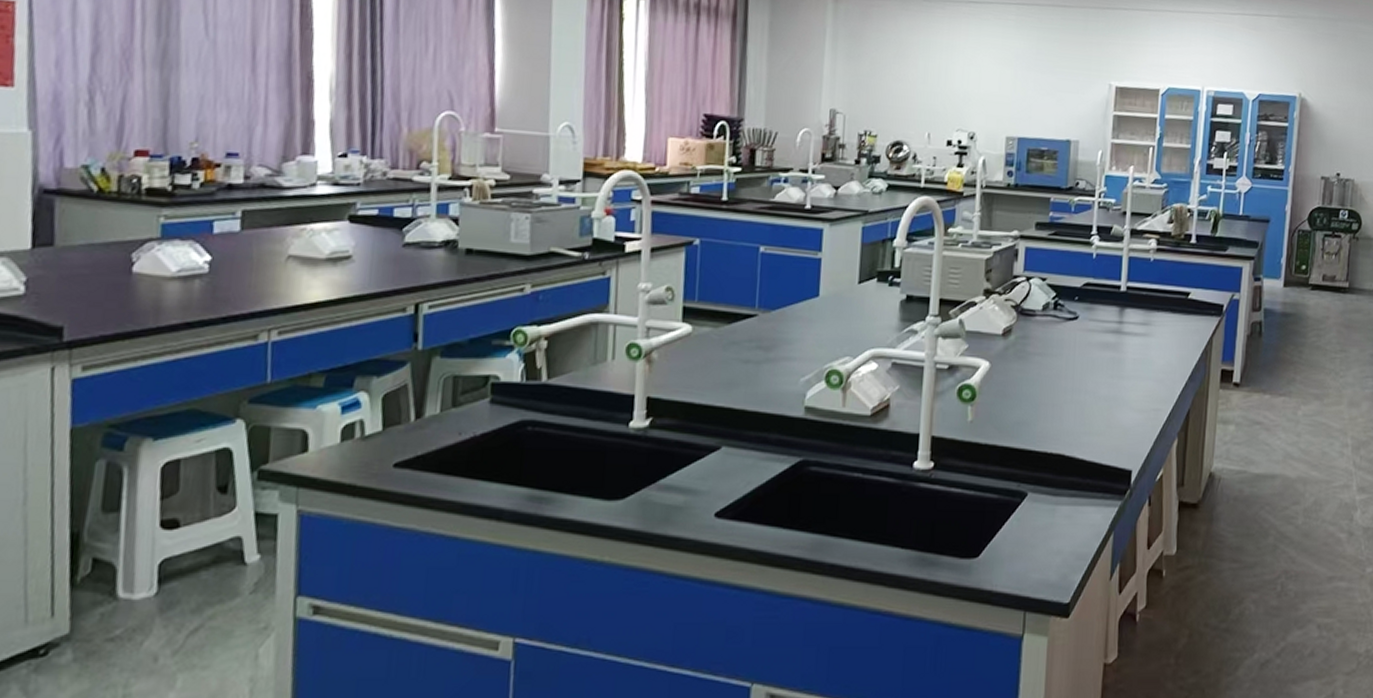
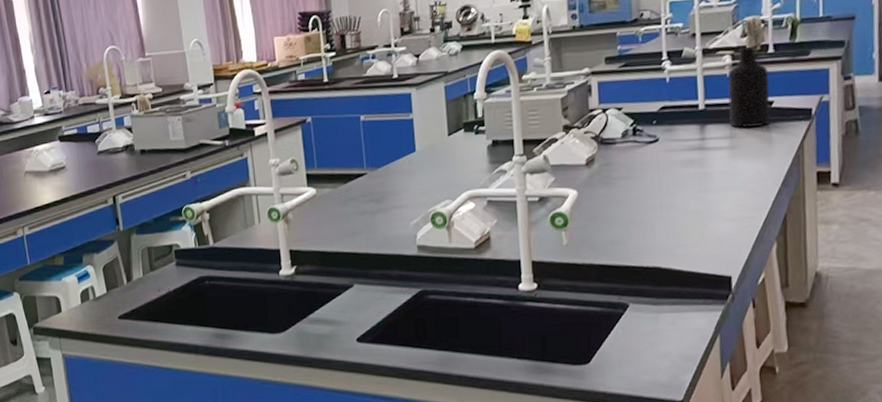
bottle: none [1148,234,1189,317] -> present [727,47,770,128]

